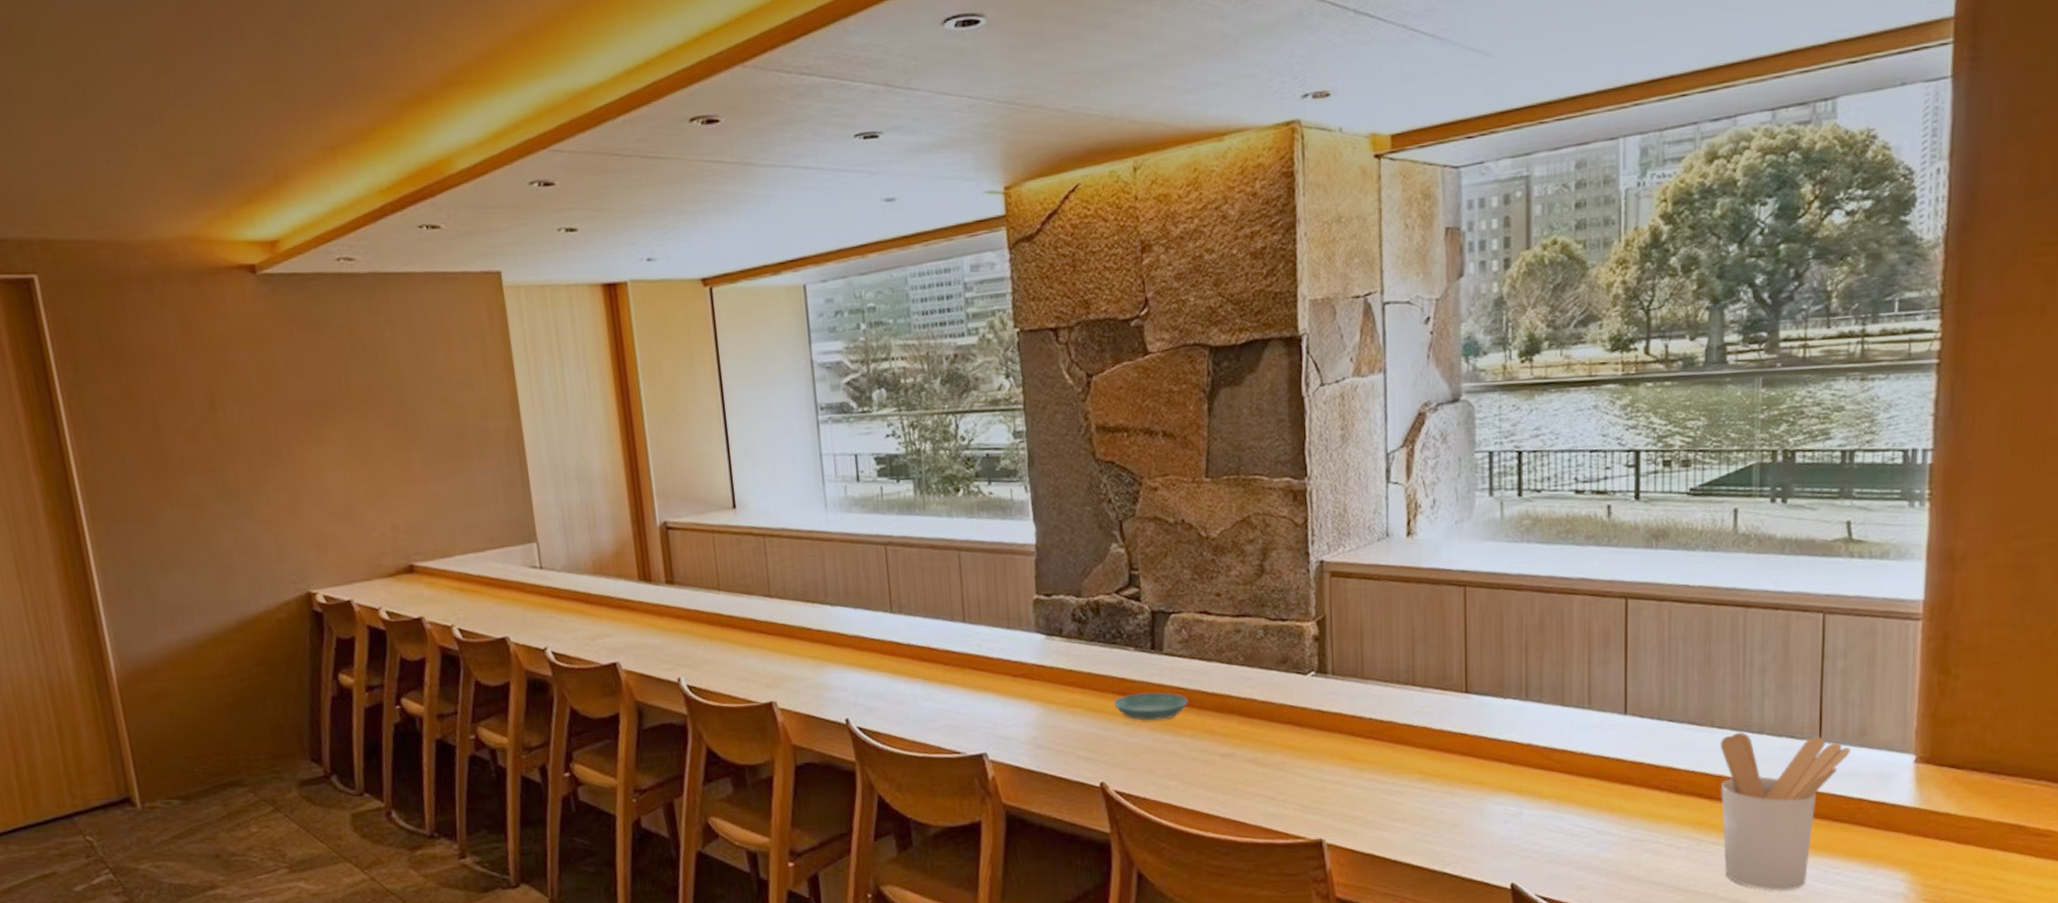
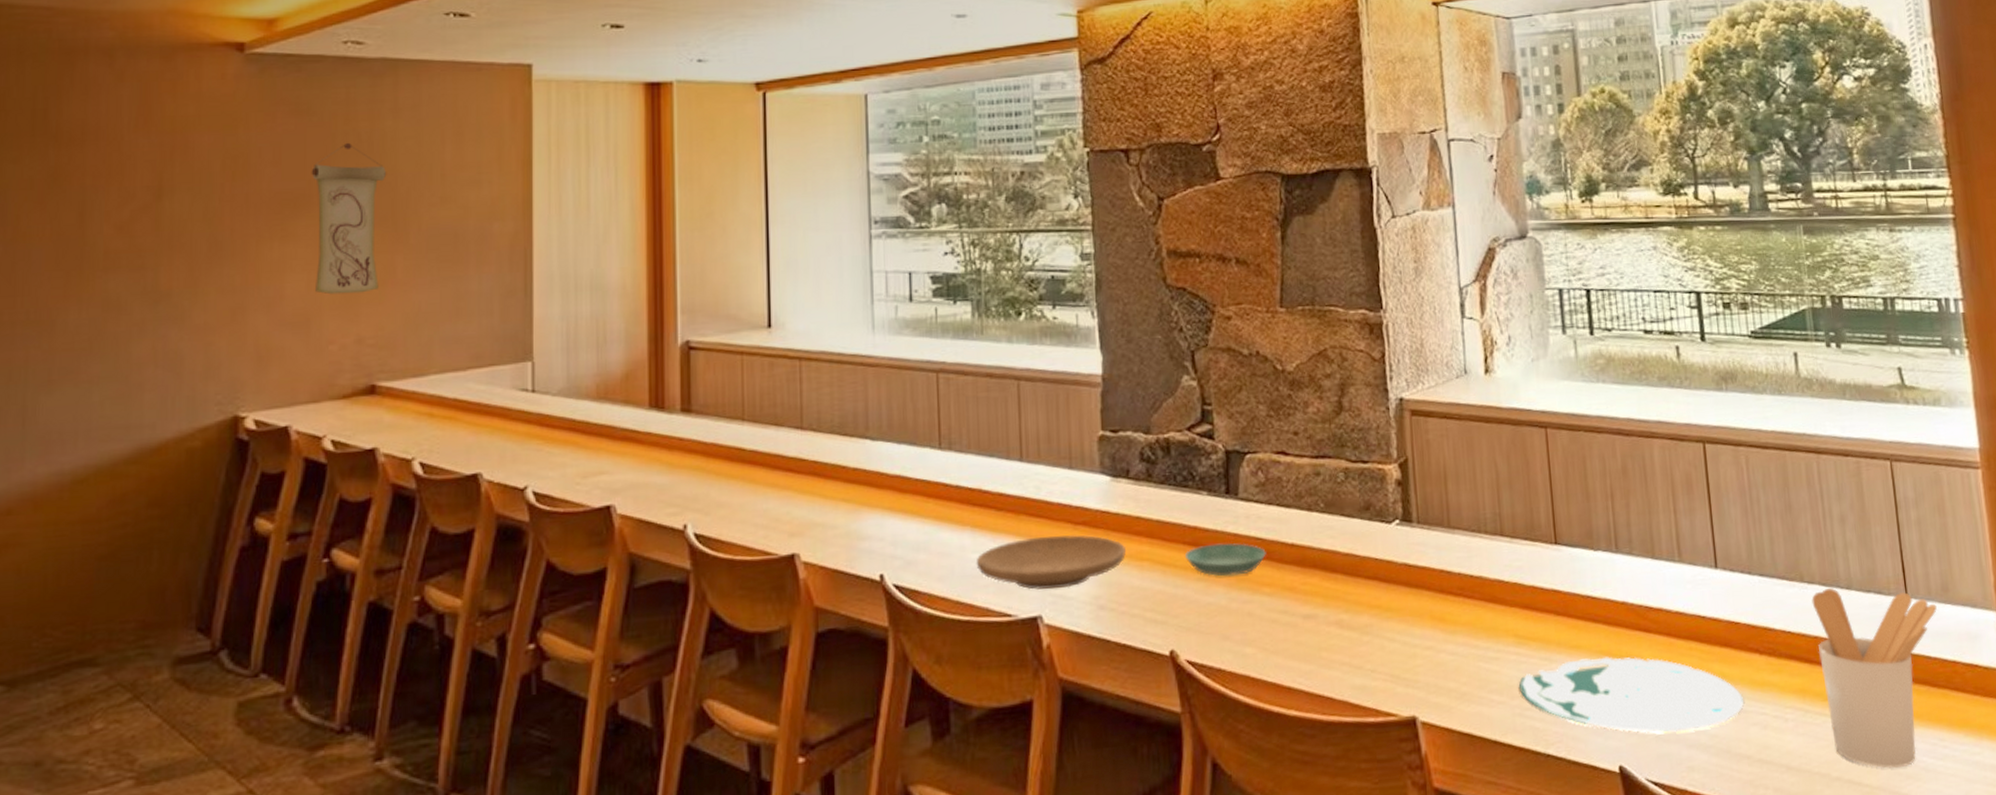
wall scroll: none [330,352,403,489] -> present [311,142,387,295]
plate: none [927,685,1061,732] -> present [976,535,1127,590]
plate: none [1420,791,1638,857] -> present [1518,657,1744,733]

